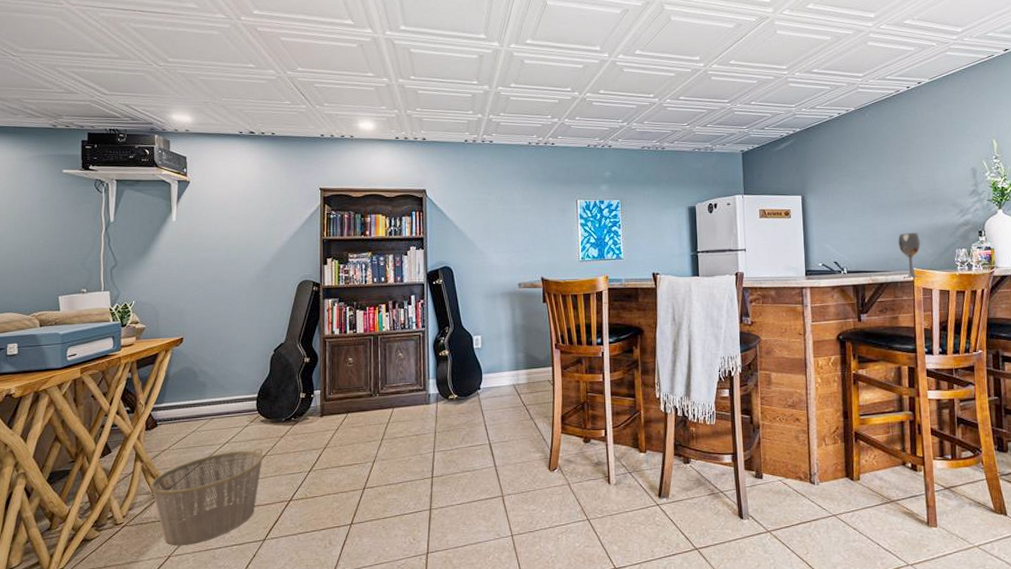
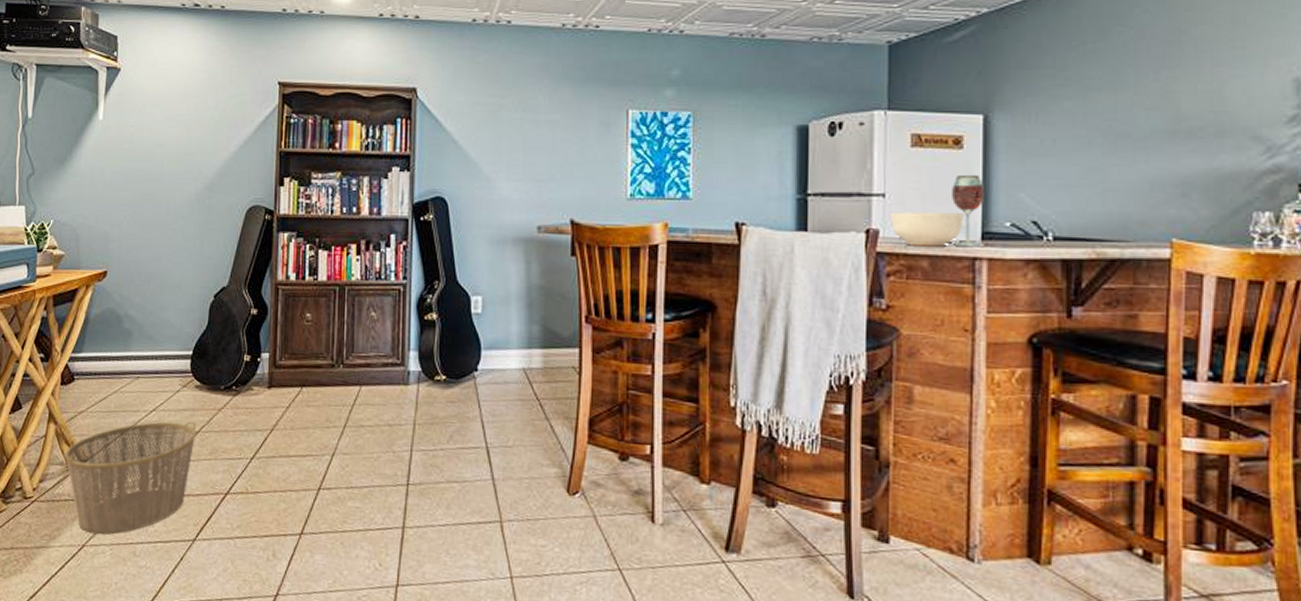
bowl: none [750,259,795,282] -> present [890,212,965,247]
wineglass: none [785,234,806,280] -> present [950,174,984,246]
wine glass: present [898,233,922,278] -> none [1147,181,1189,255]

